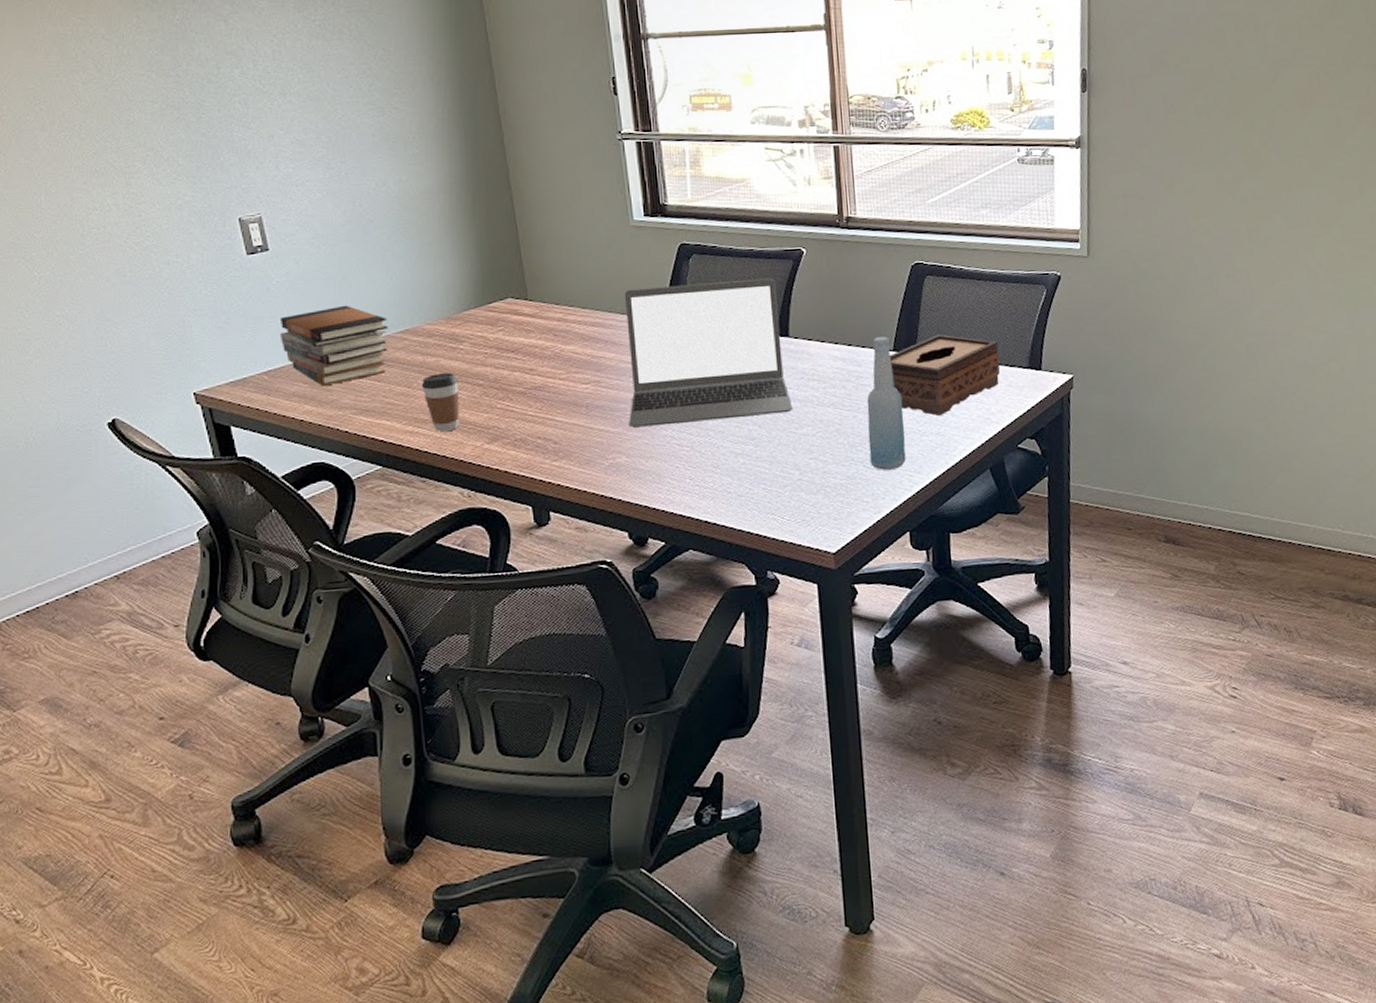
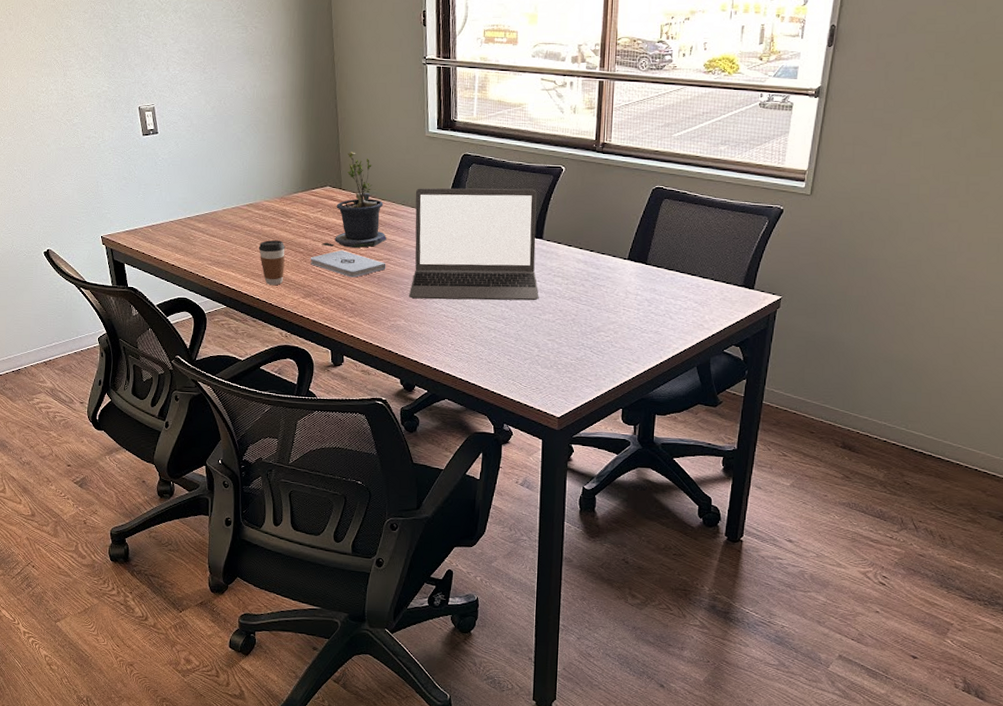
book stack: present [279,305,388,386] -> none [161,180,238,241]
notepad: none [494,377,596,410] -> present [311,250,386,278]
potted plant: none [507,251,593,374] -> present [321,151,386,248]
bottle: present [866,336,906,470] -> none [597,247,630,357]
tissue box: present [889,334,1001,417] -> none [624,249,719,318]

